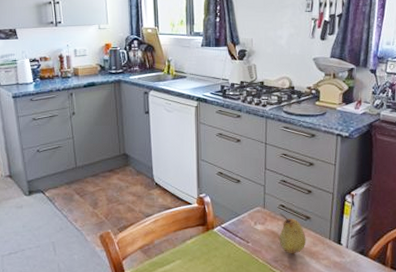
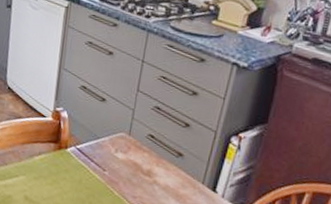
fruit: present [279,213,306,254] -> none [141,144,175,193]

